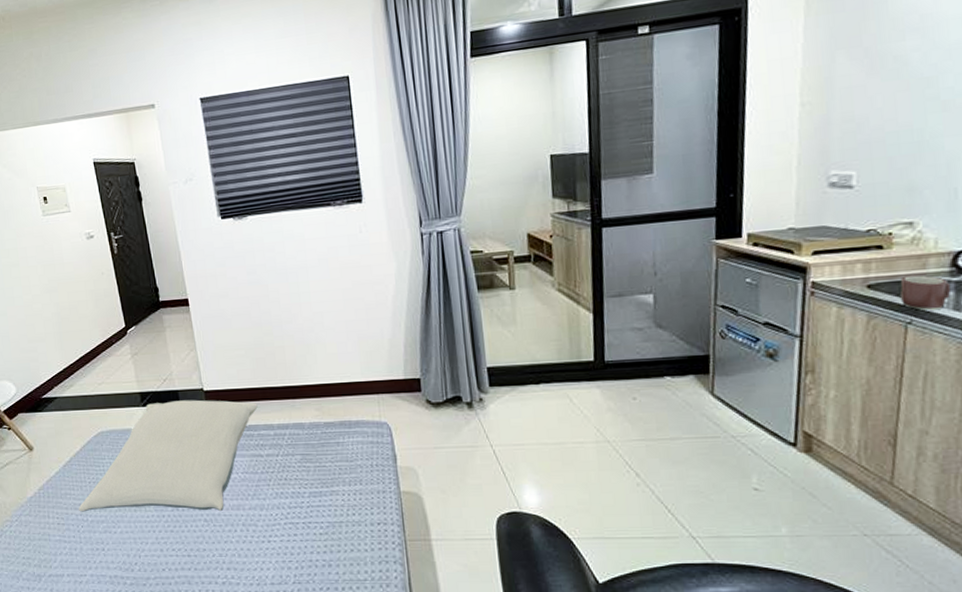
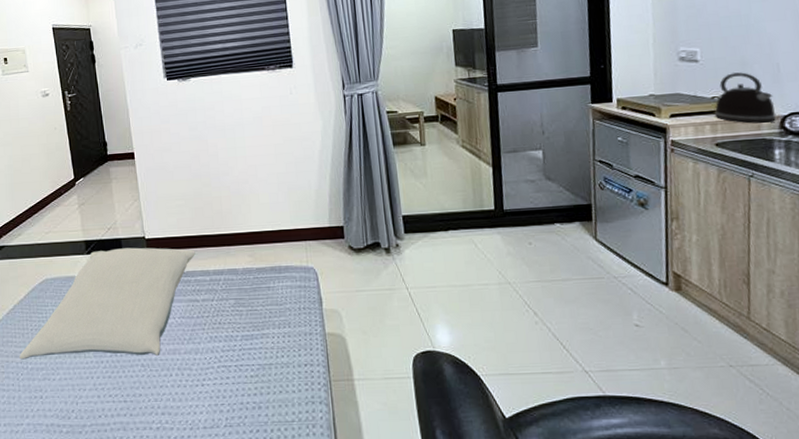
kettle: none [868,199,948,261] -> present [714,72,777,123]
mug: present [900,275,951,310] -> none [741,135,782,165]

